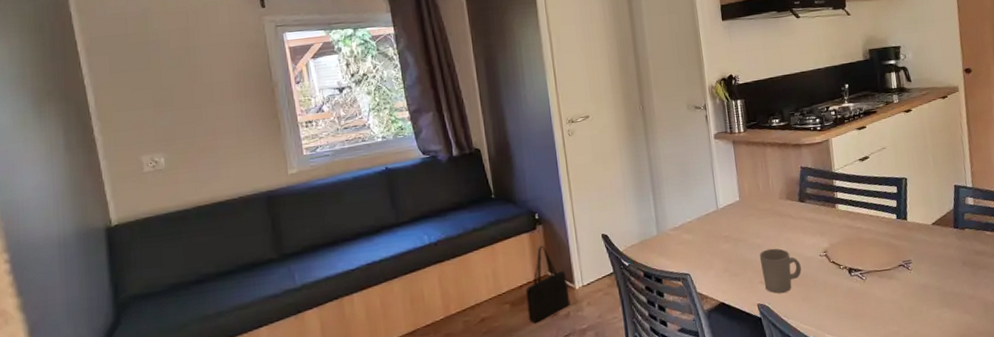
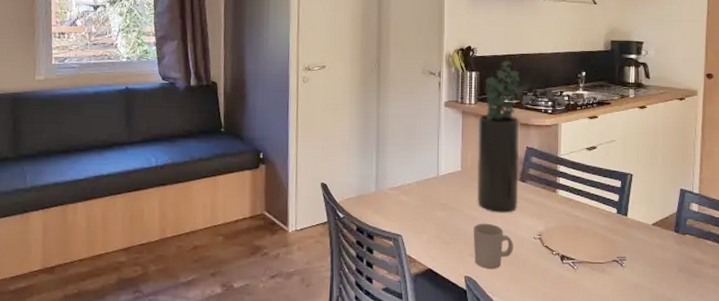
tote bag: present [525,245,571,323] -> none [239,185,282,259]
vase: none [749,76,801,237] -> present [476,53,520,213]

